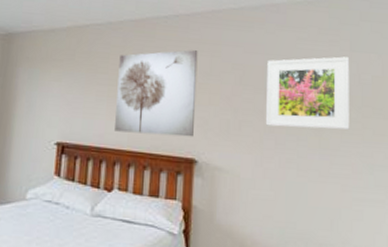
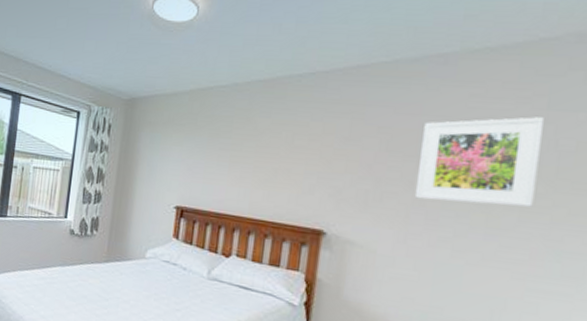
wall art: present [115,50,198,137] -> none [235,111,336,208]

